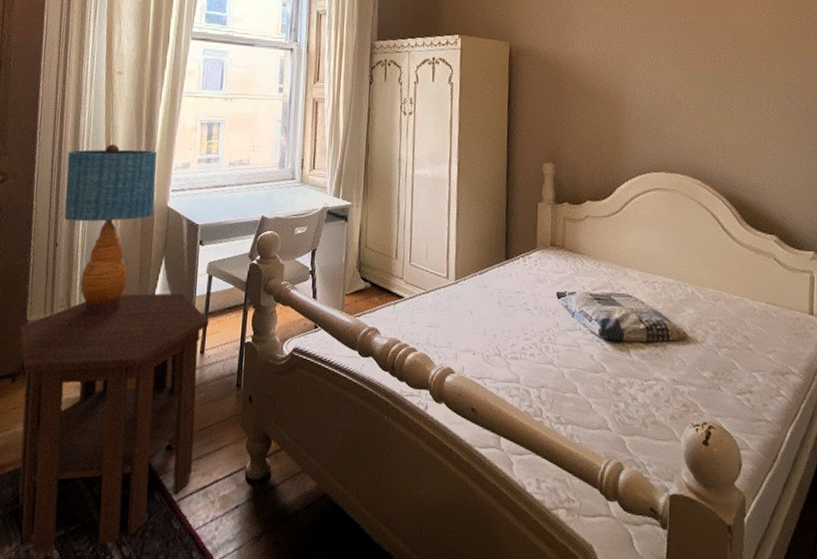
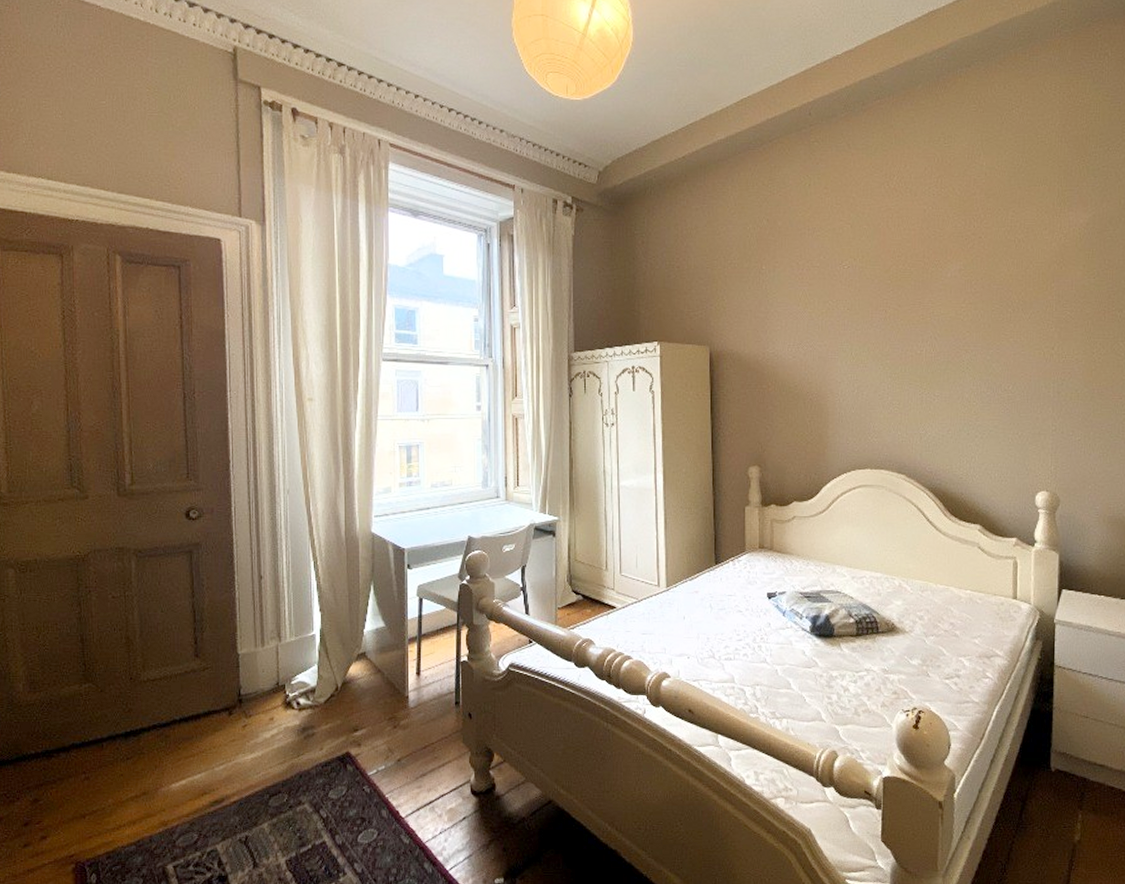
side table: present [18,292,209,551] -> none [231,617,423,873]
table lamp: present [64,144,157,316] -> none [264,473,358,645]

